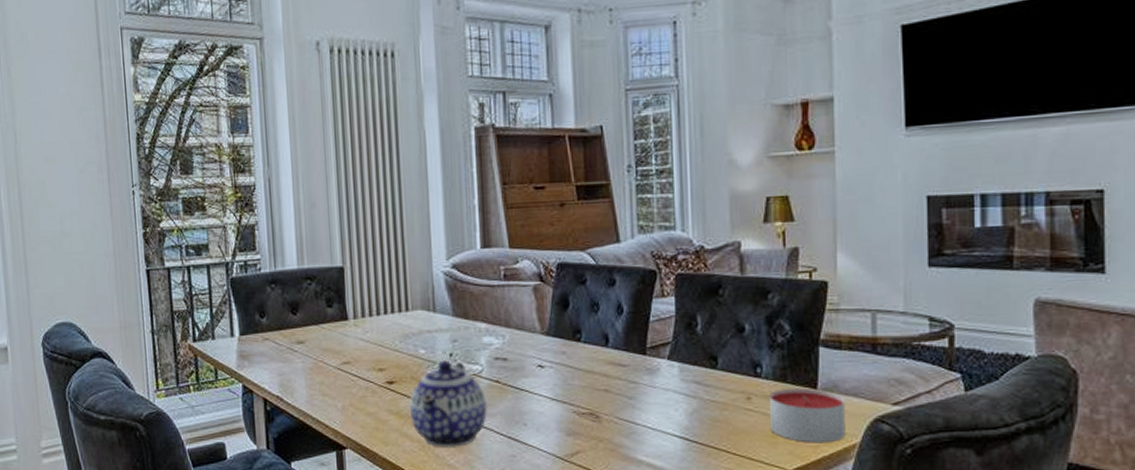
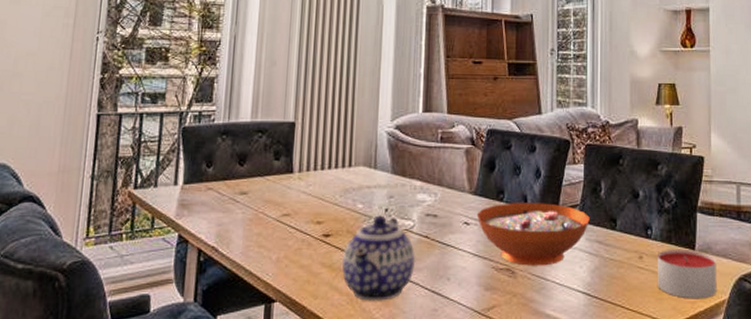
decorative bowl: none [551,341,685,410] -> present [476,203,590,266]

